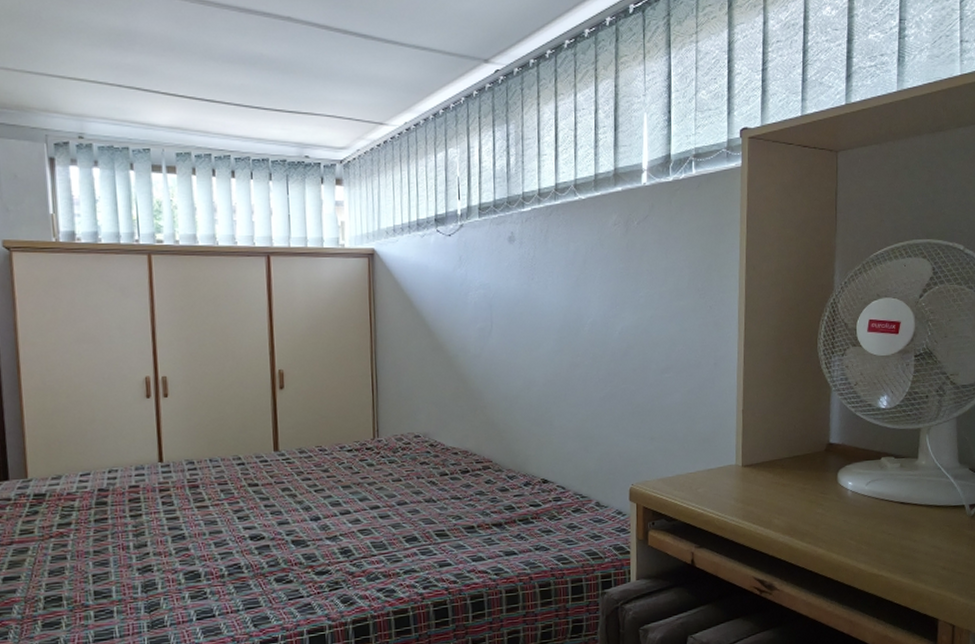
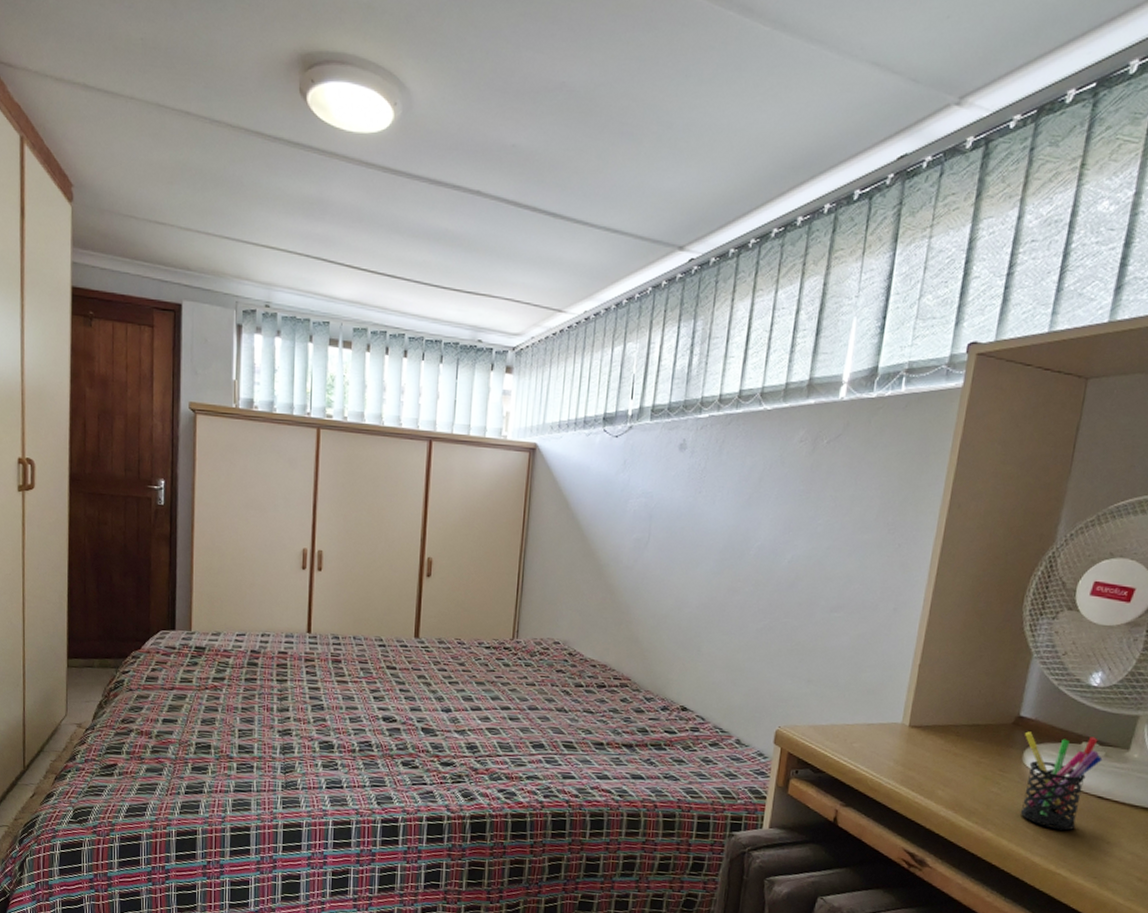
pen holder: none [836,452,899,537] -> present [1020,731,1103,831]

